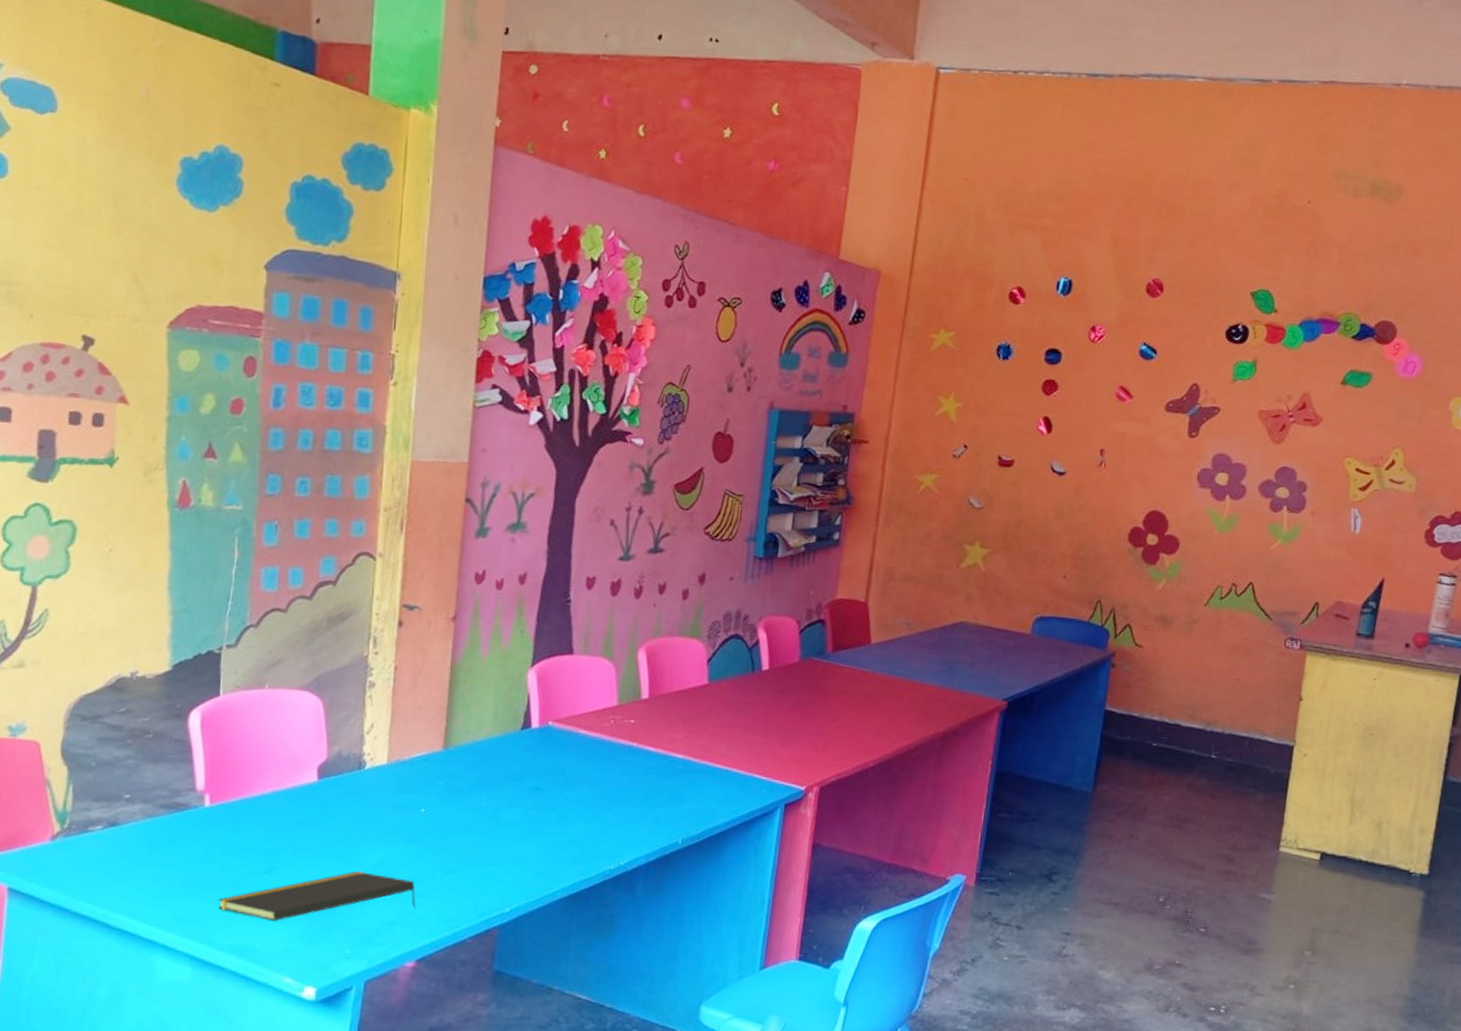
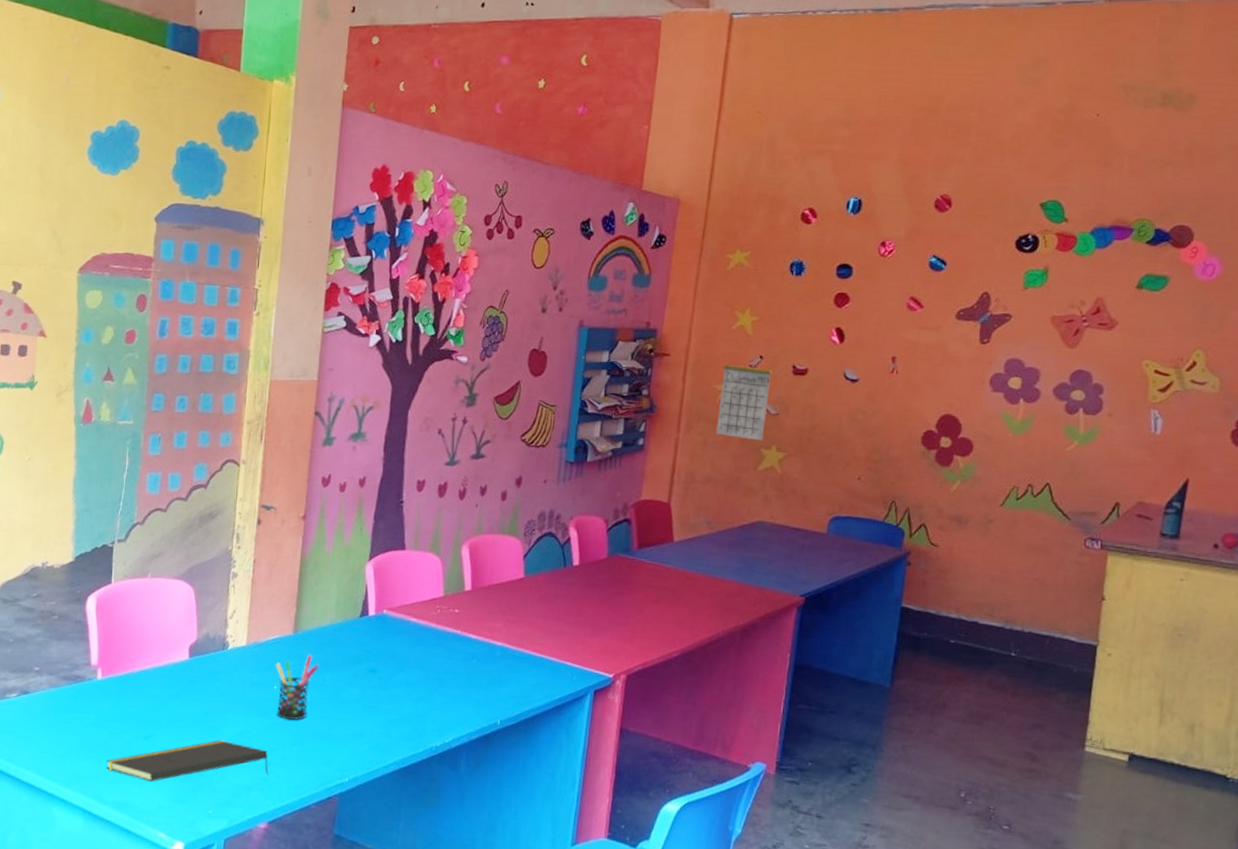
pen holder: none [422,773,475,847] -> present [275,655,320,721]
calendar: none [917,442,977,537] -> present [716,353,772,441]

